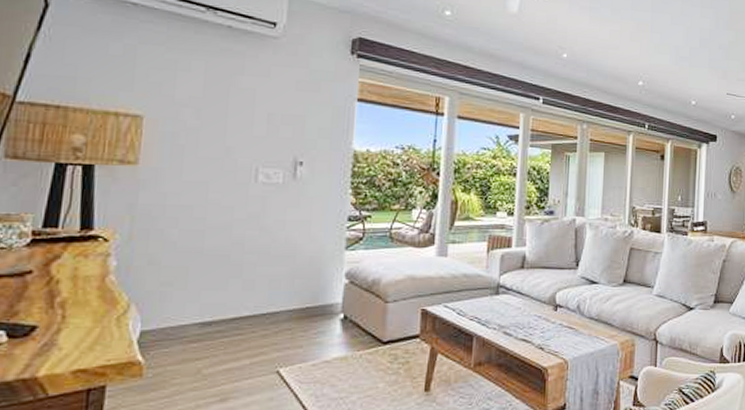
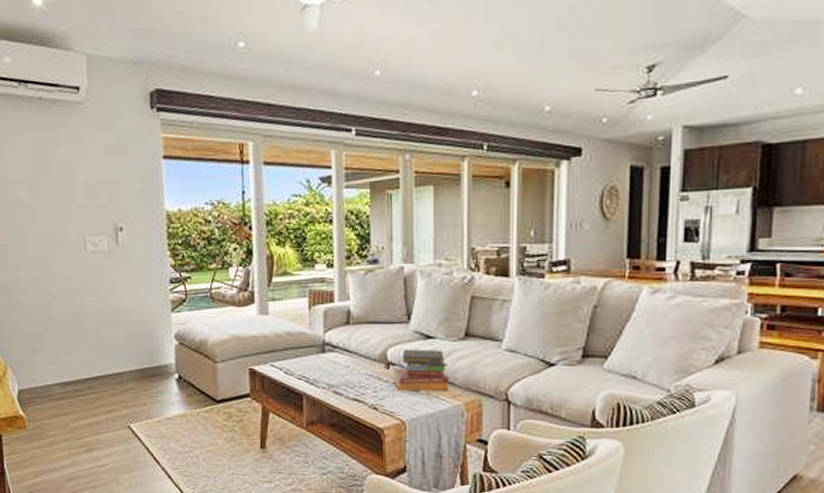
books: none [559,292,608,332] -> present [393,349,449,392]

